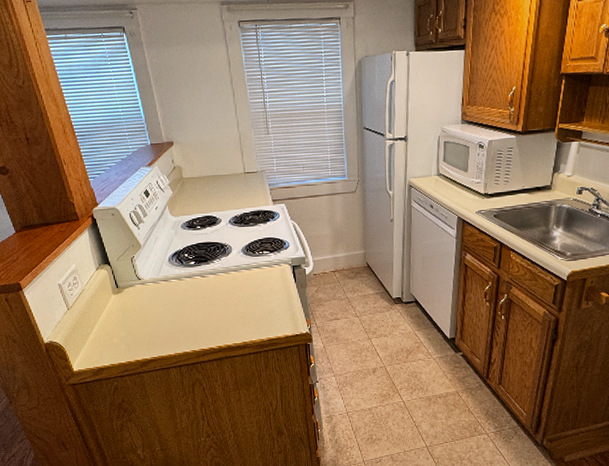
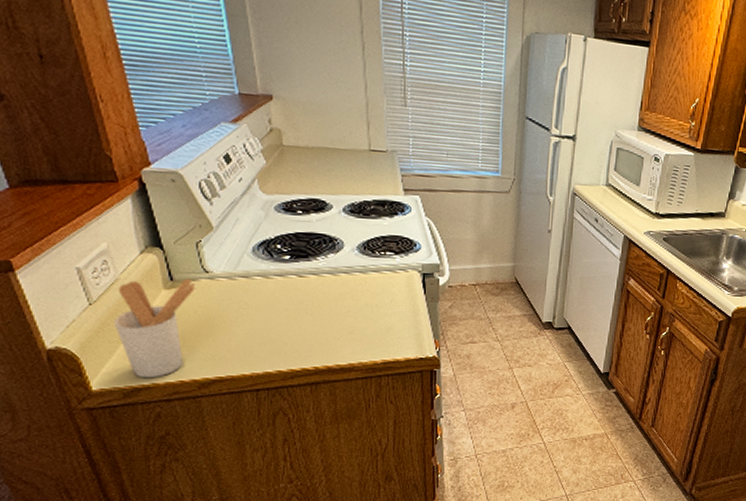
utensil holder: none [83,285,133,361] -> present [113,278,195,379]

